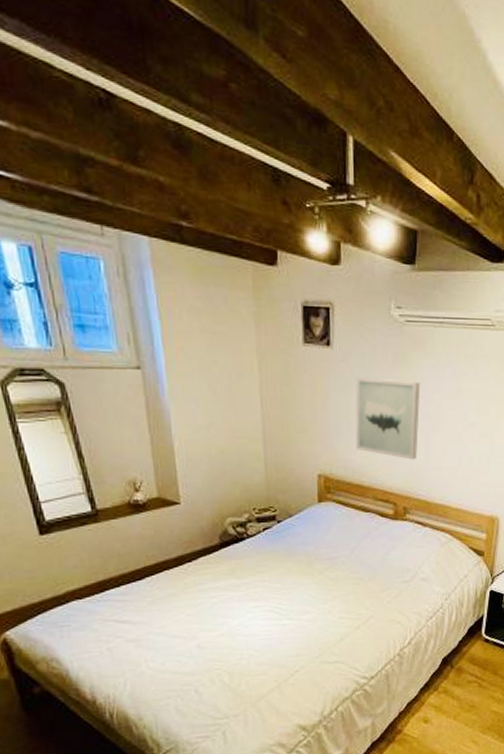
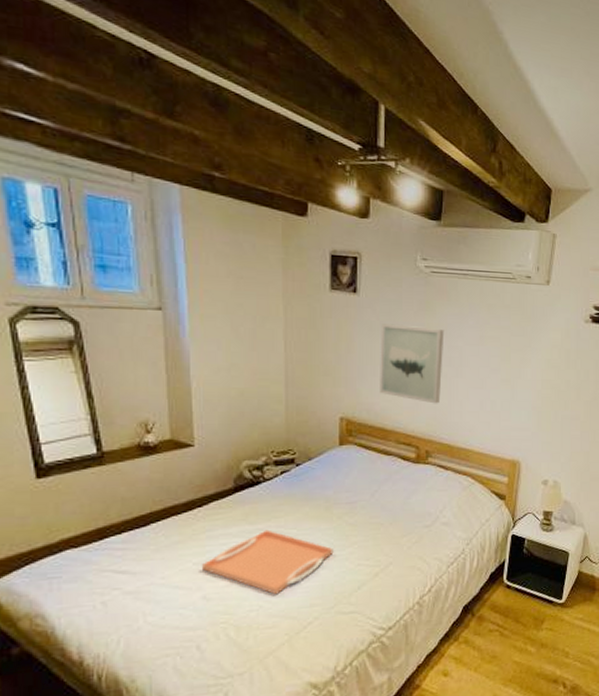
serving tray: none [194,584,317,645] -> present [201,529,334,595]

